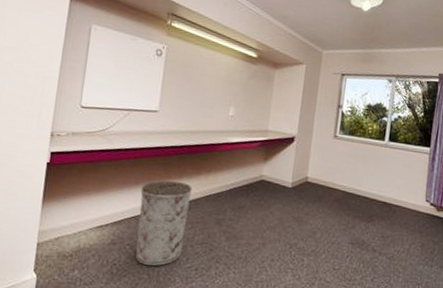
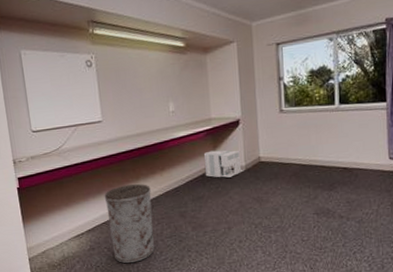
architectural model: none [250,162,290,192] -> present [203,150,244,178]

